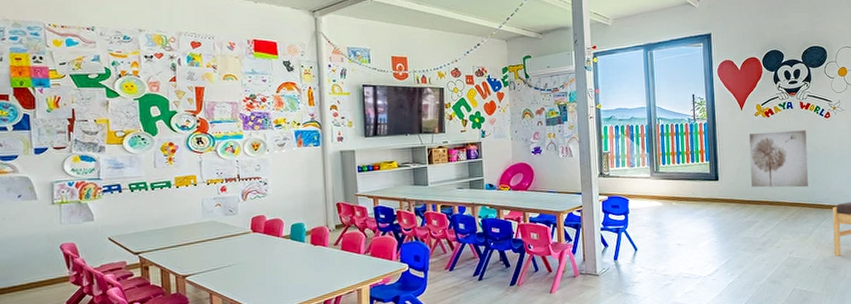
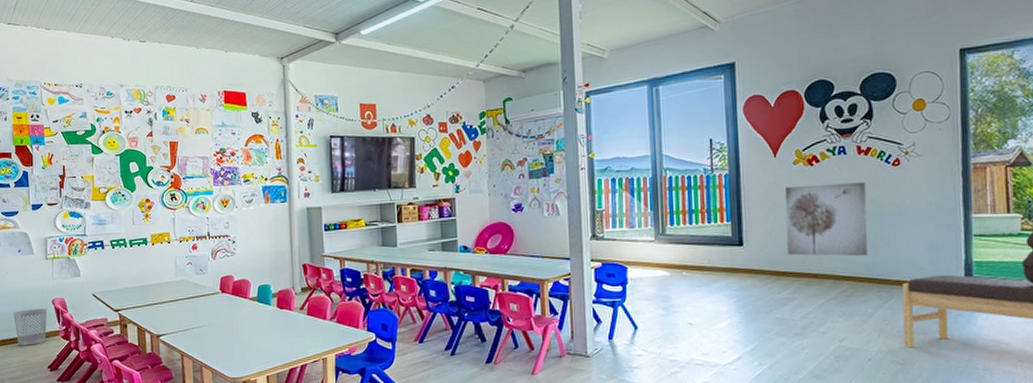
wastebasket: none [12,254,55,294] -> present [13,309,48,346]

